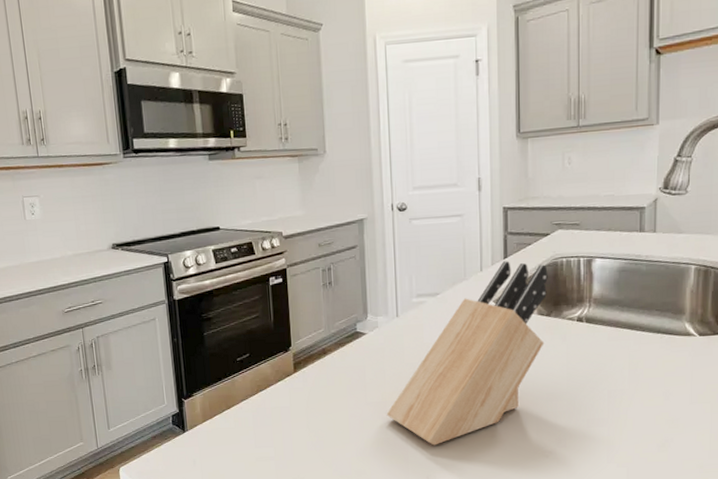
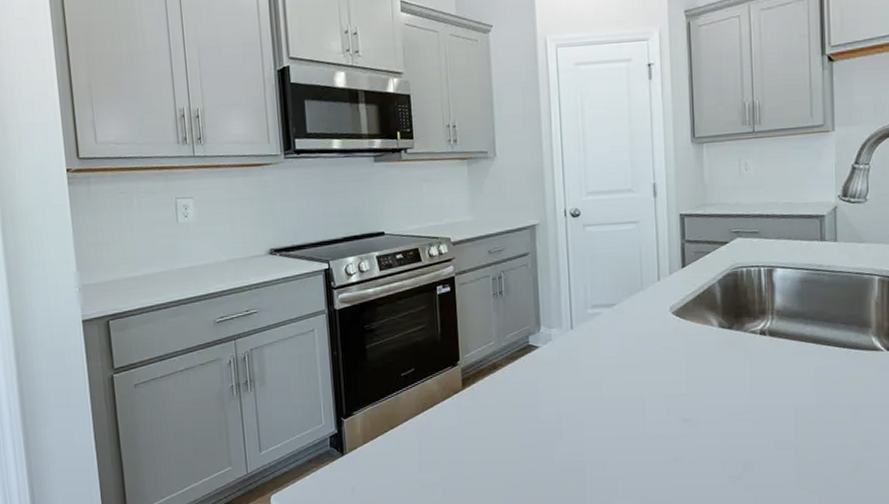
knife block: present [386,261,548,446] -> none [561,270,728,470]

